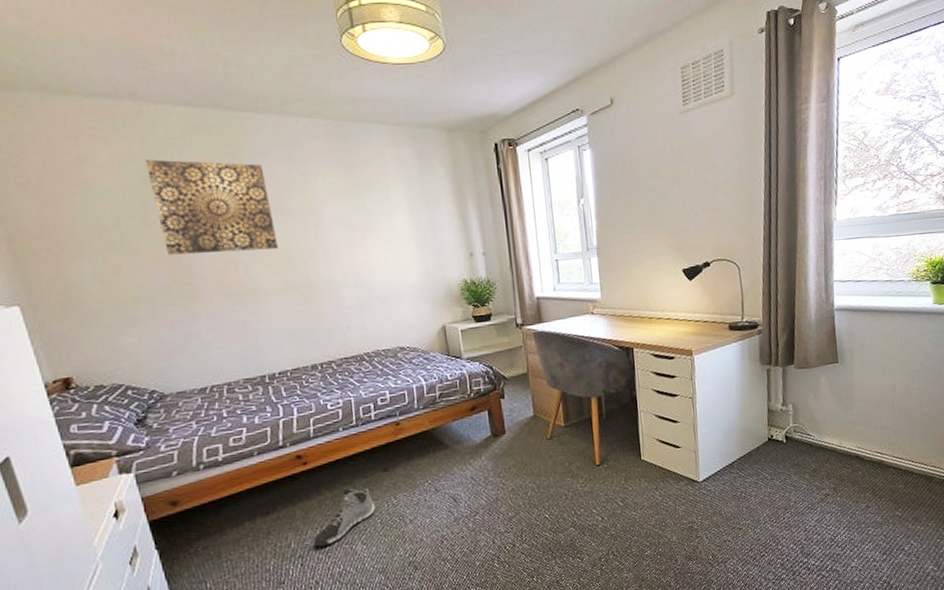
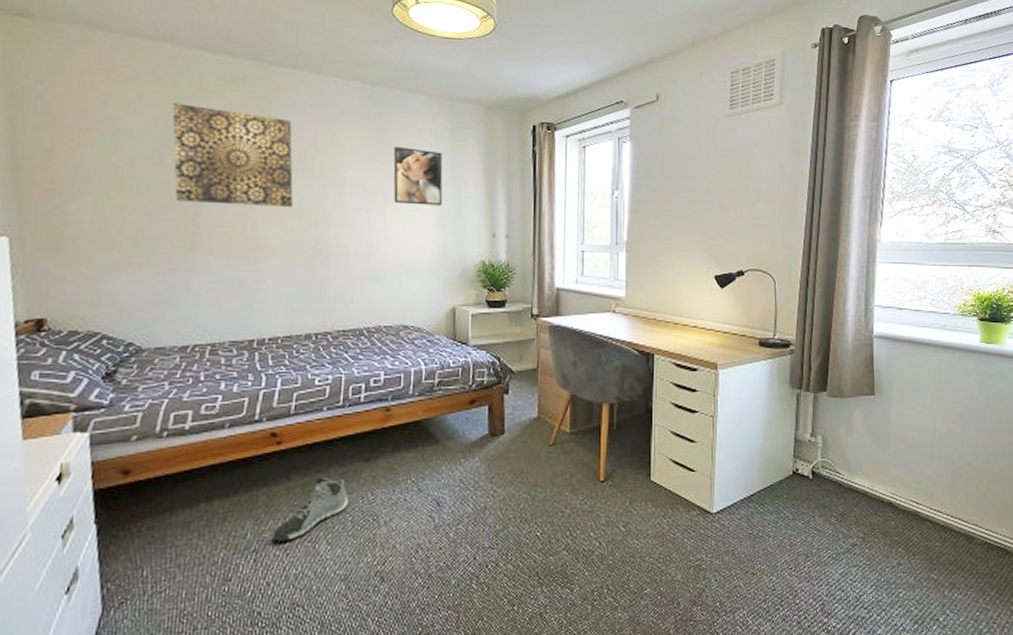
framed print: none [364,178,418,234] -> present [393,146,443,206]

